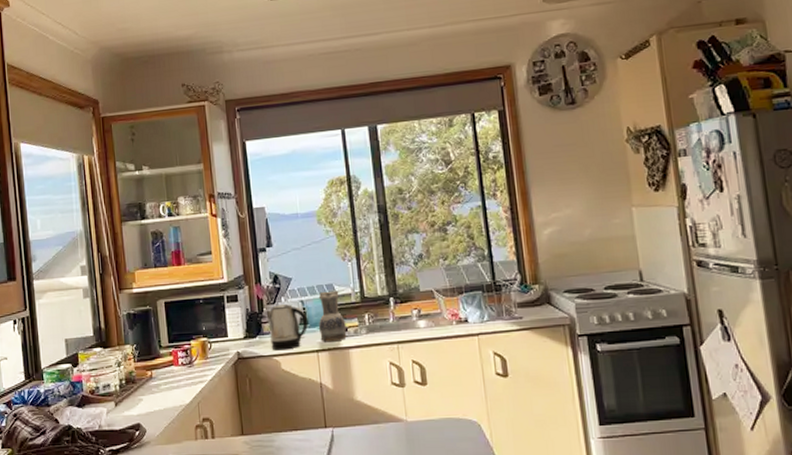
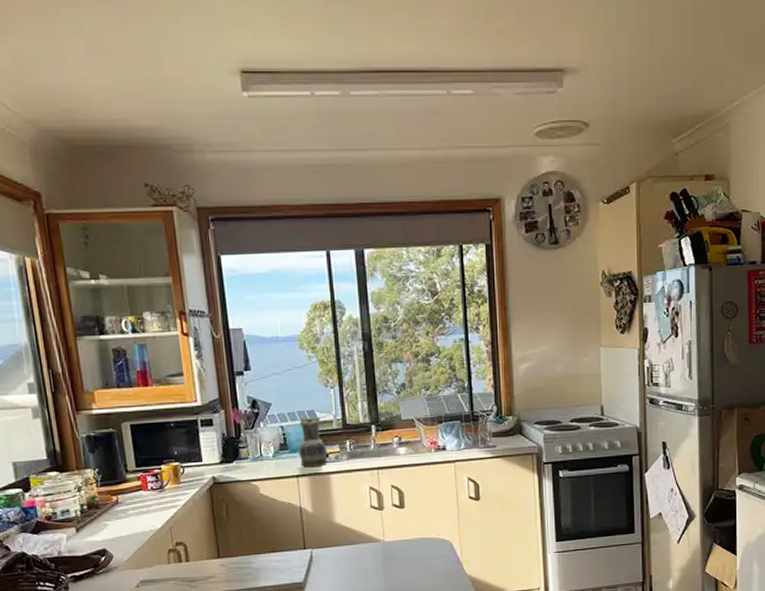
kettle: present [266,304,309,351] -> none [243,430,289,476]

